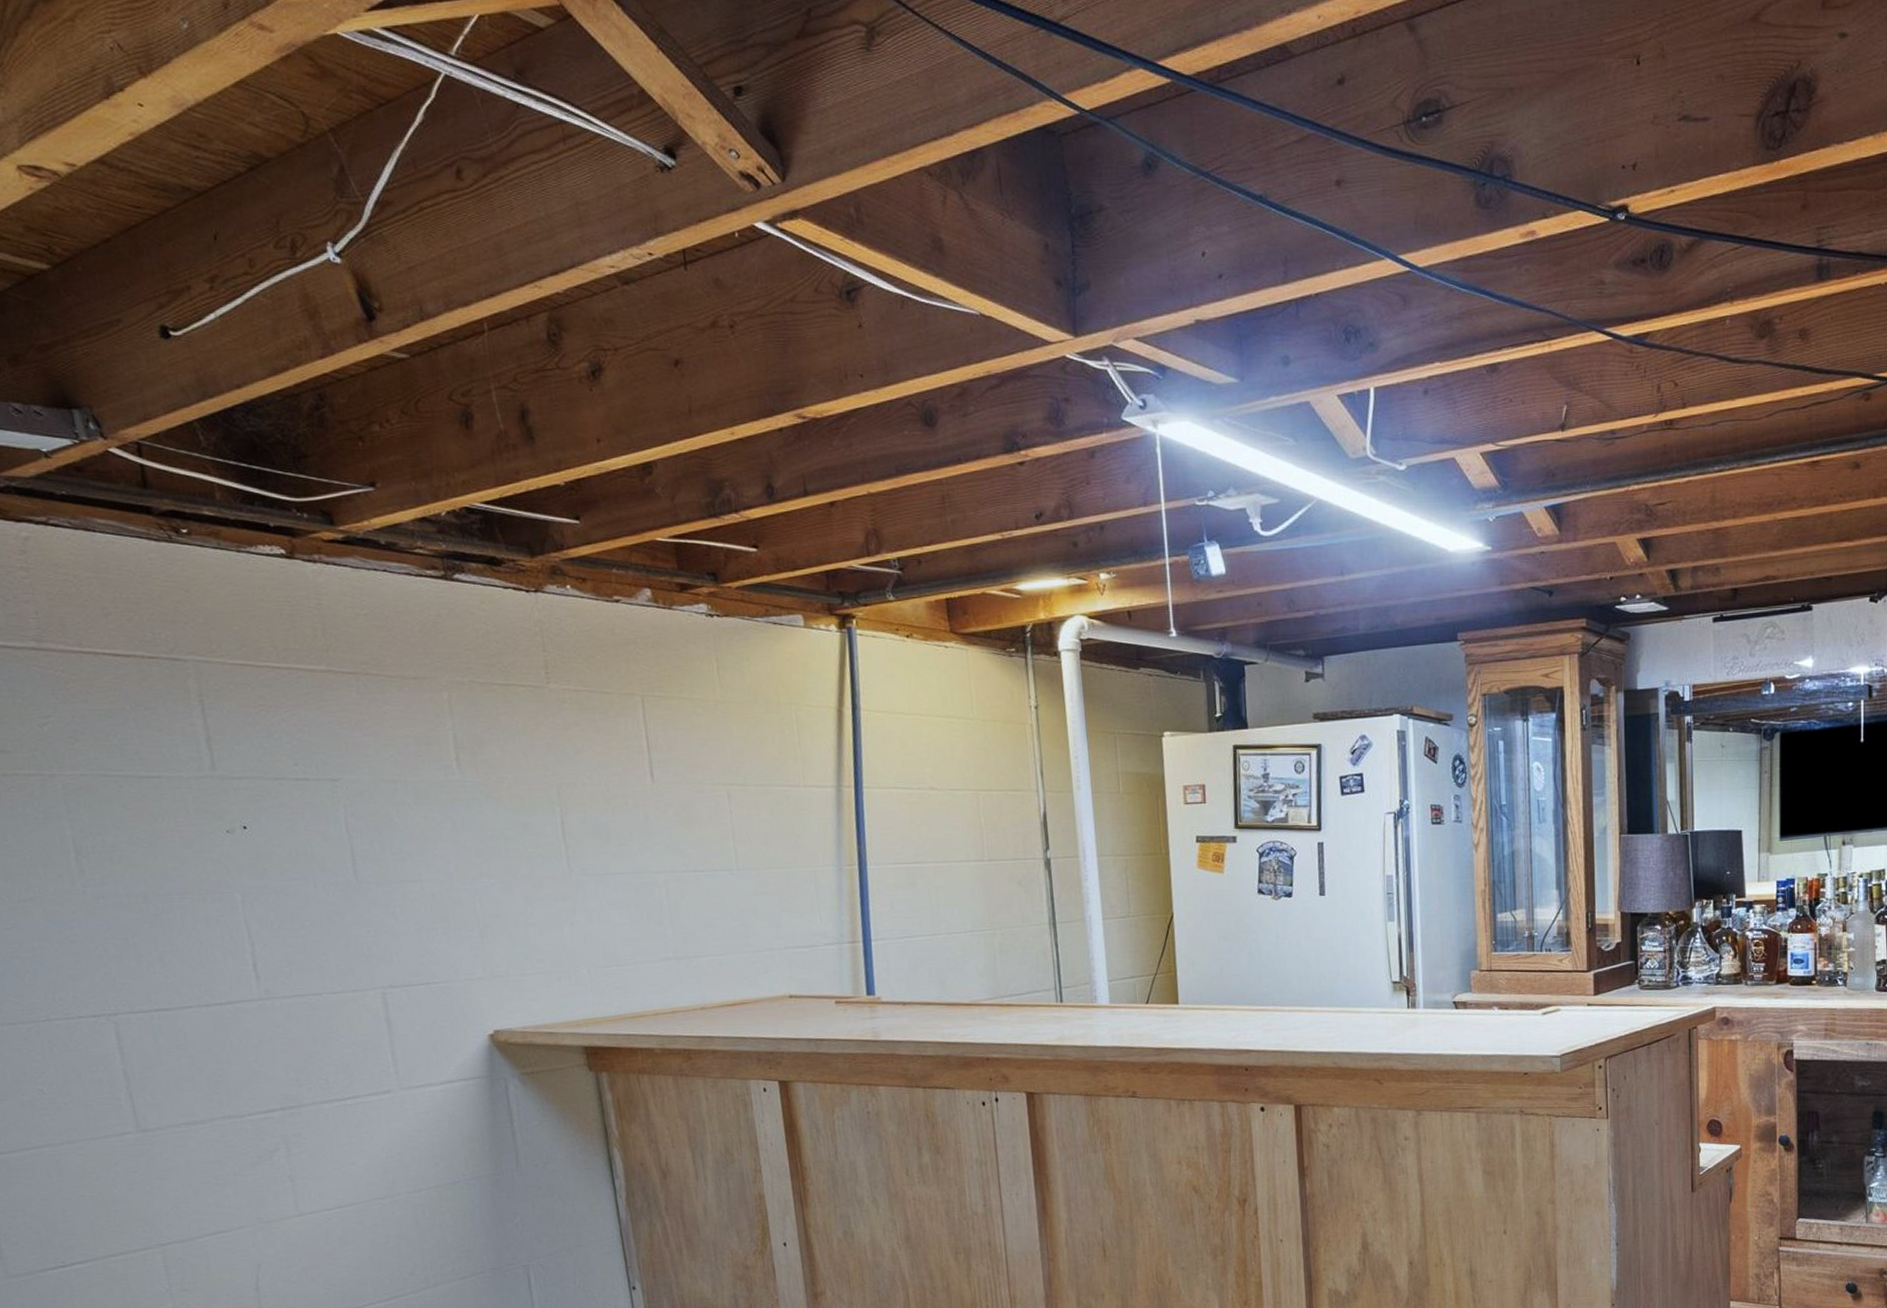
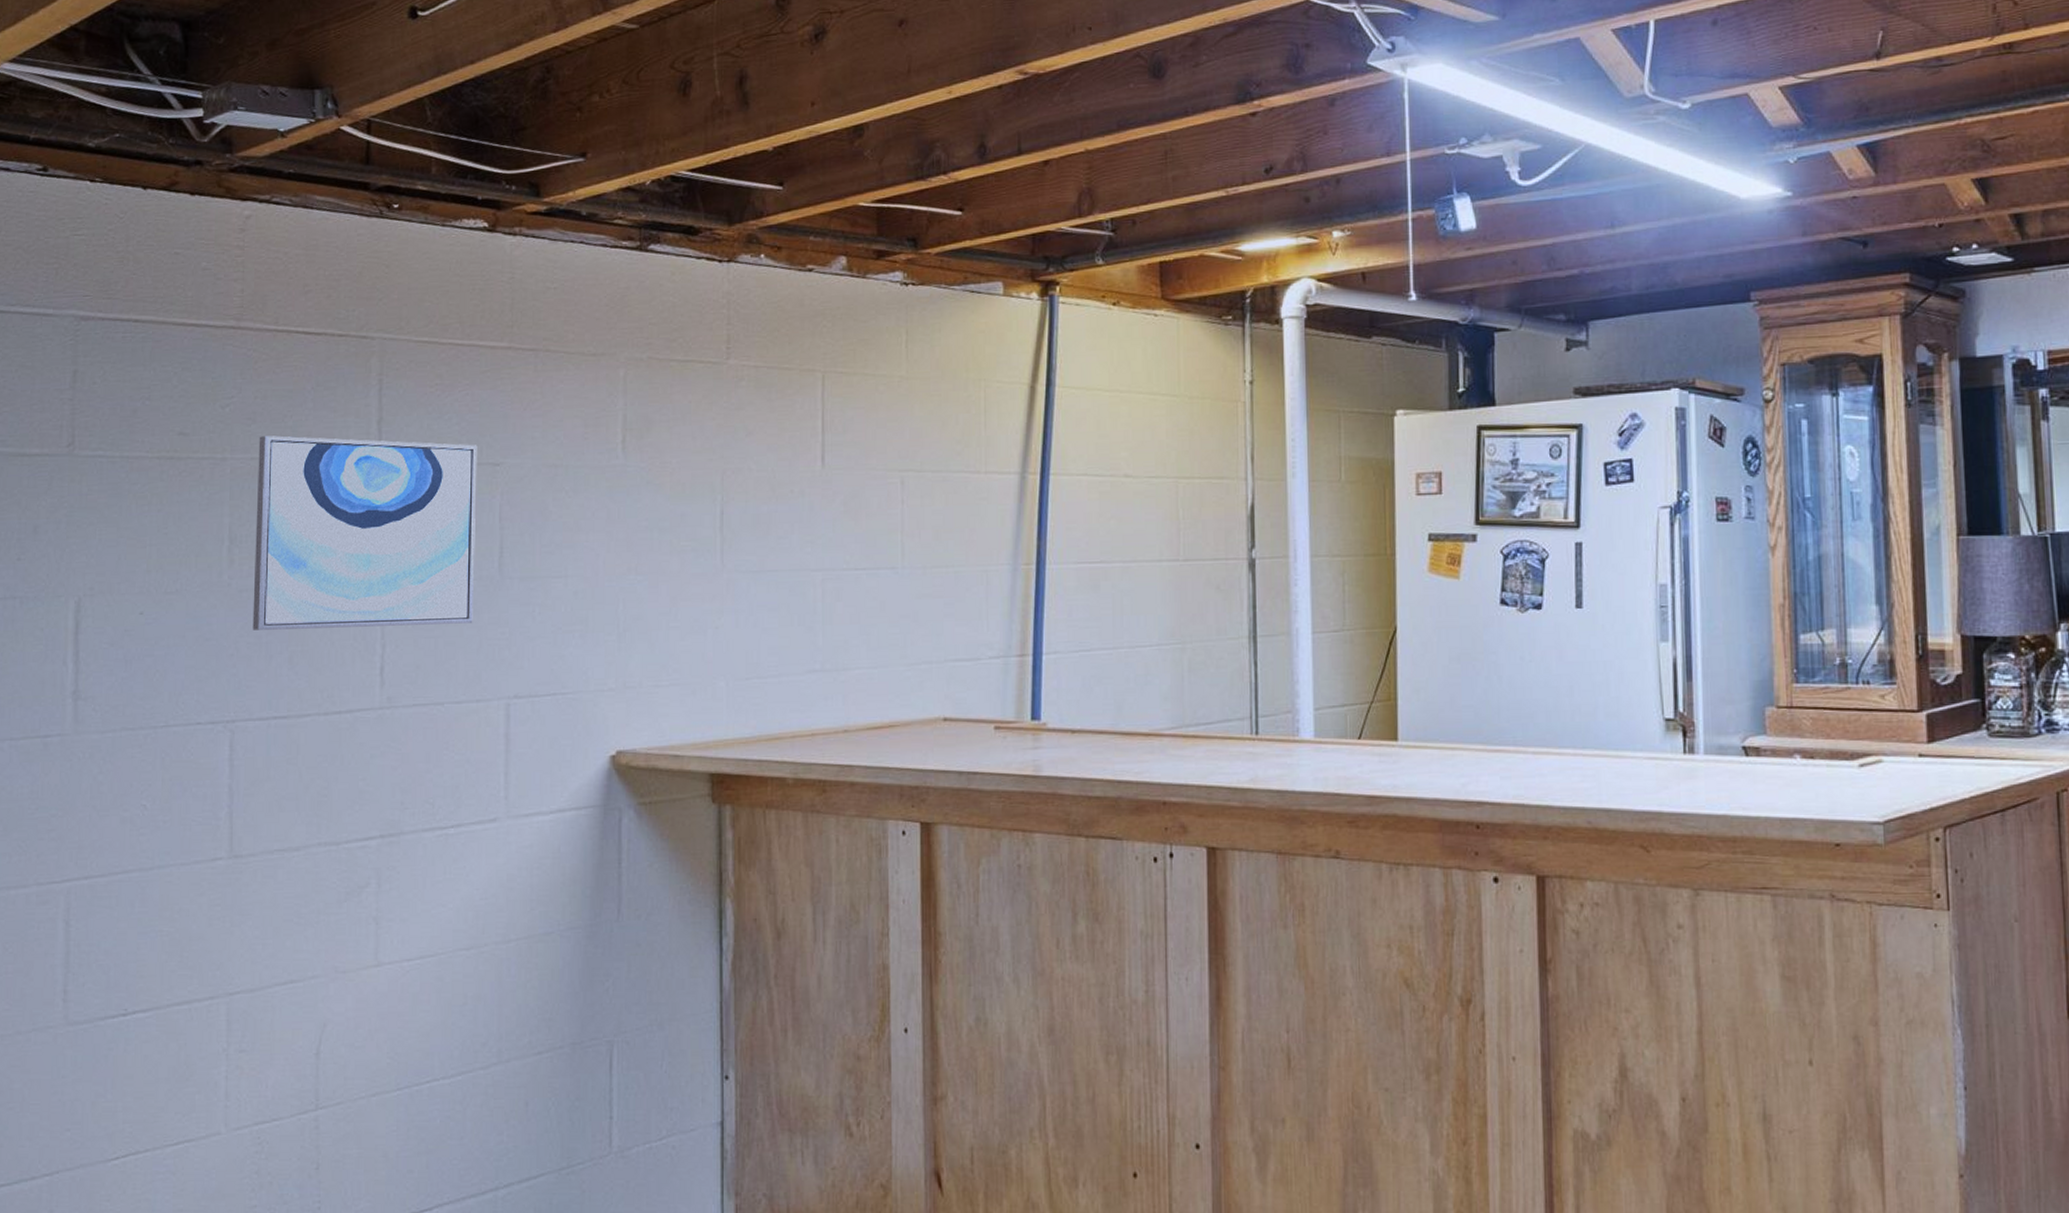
wall art: none [85,753,337,933] -> present [252,435,477,630]

